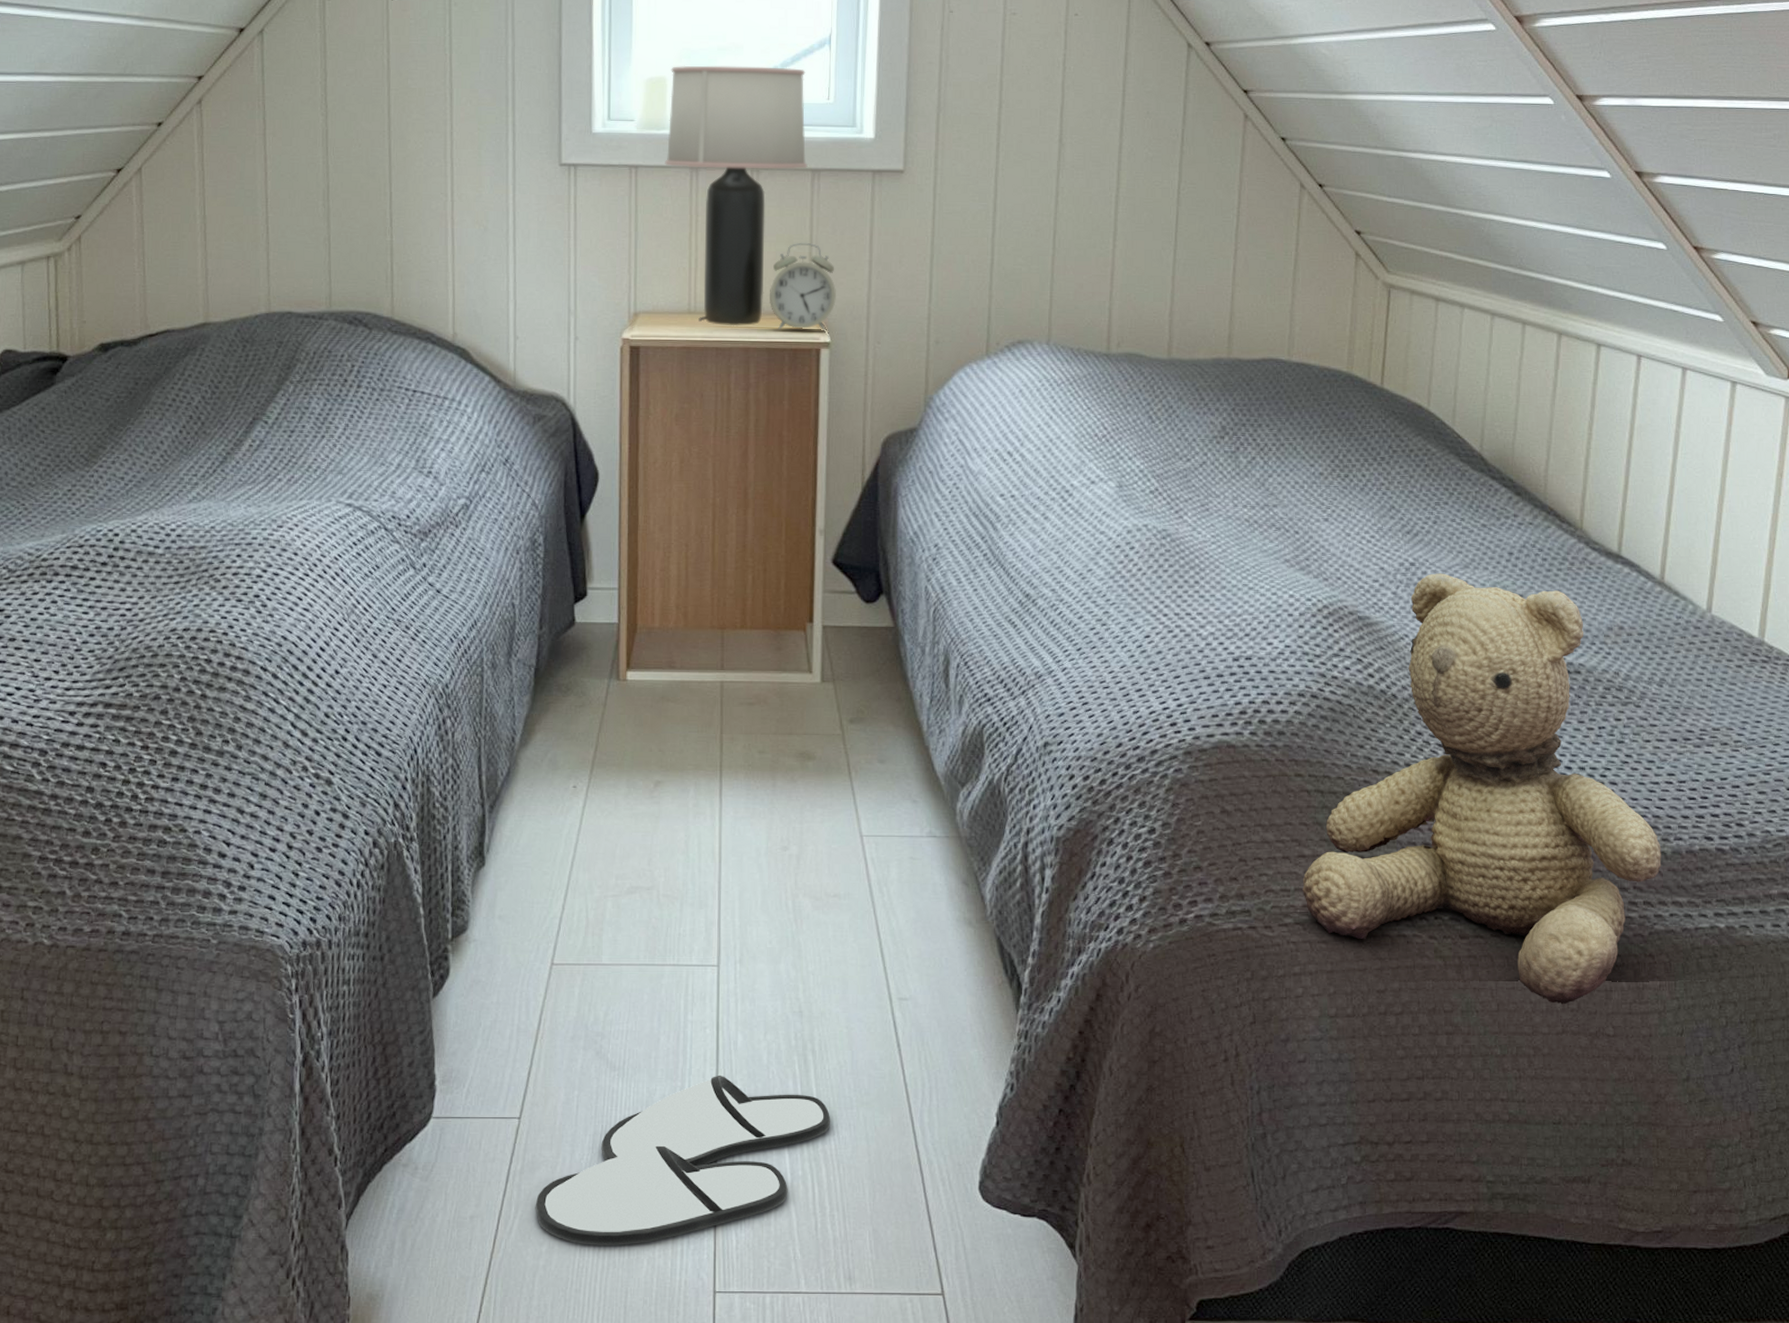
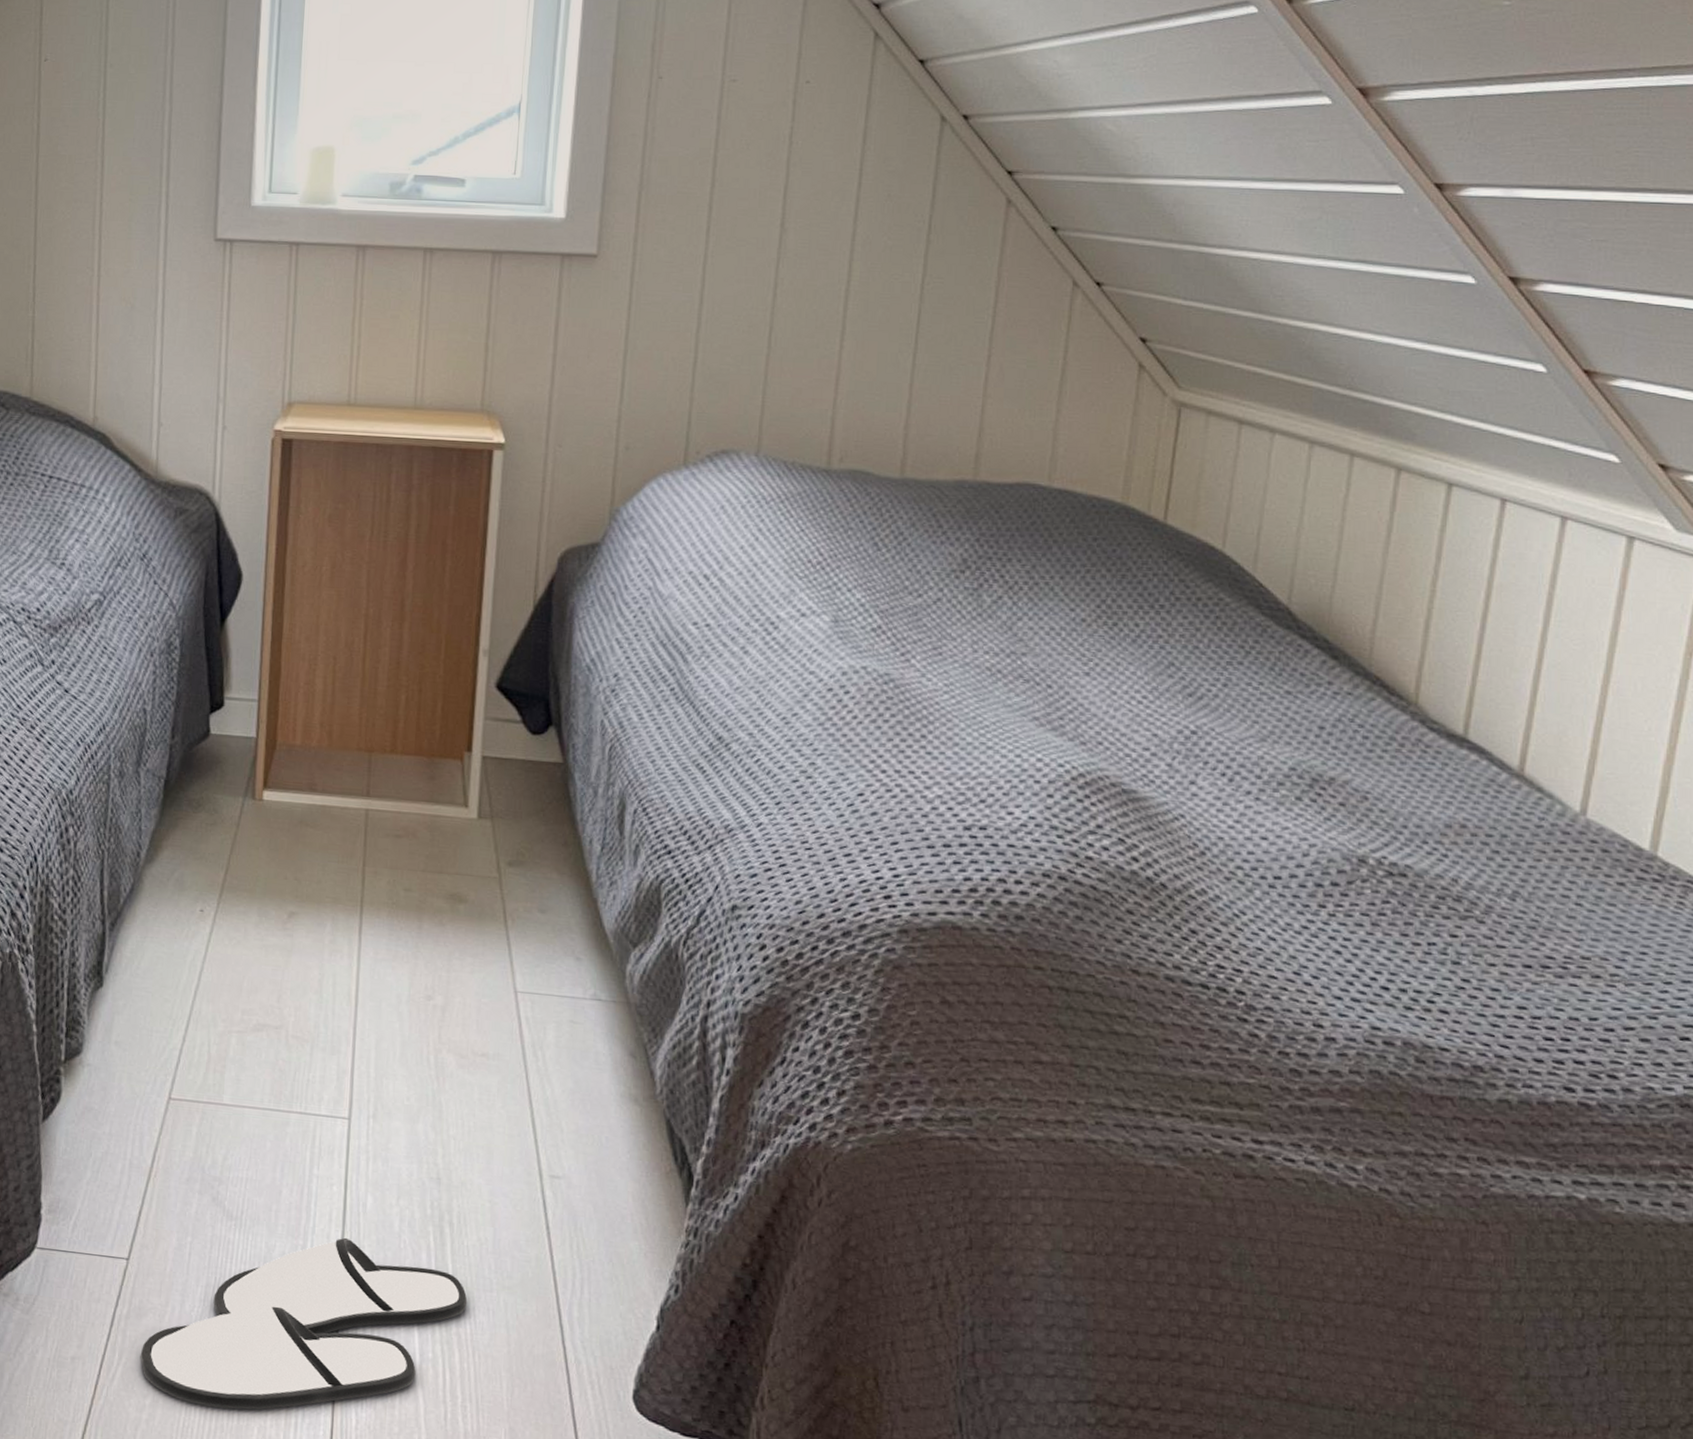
table lamp: present [665,65,808,327] -> none [329,134,490,422]
alarm clock: present [770,242,836,331] -> none [438,331,514,431]
teddy bear: present [1302,573,1662,1005] -> none [1037,745,1504,1270]

